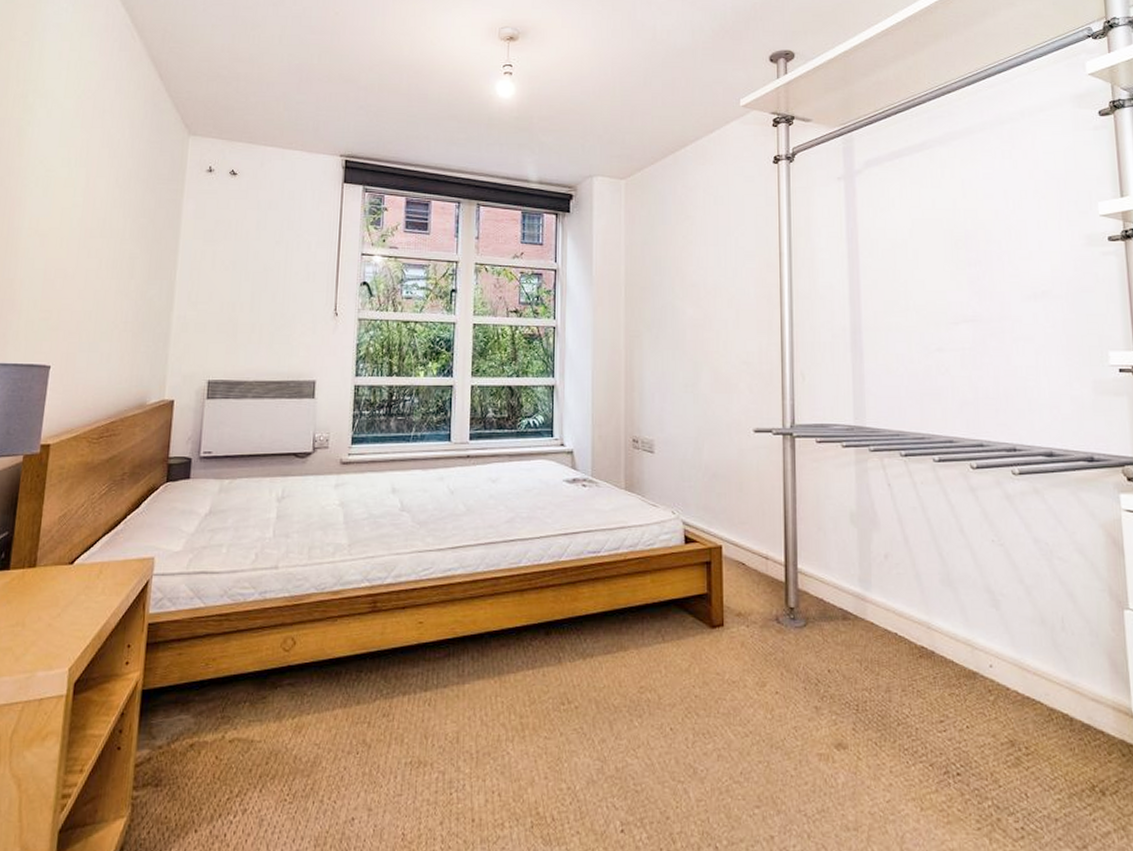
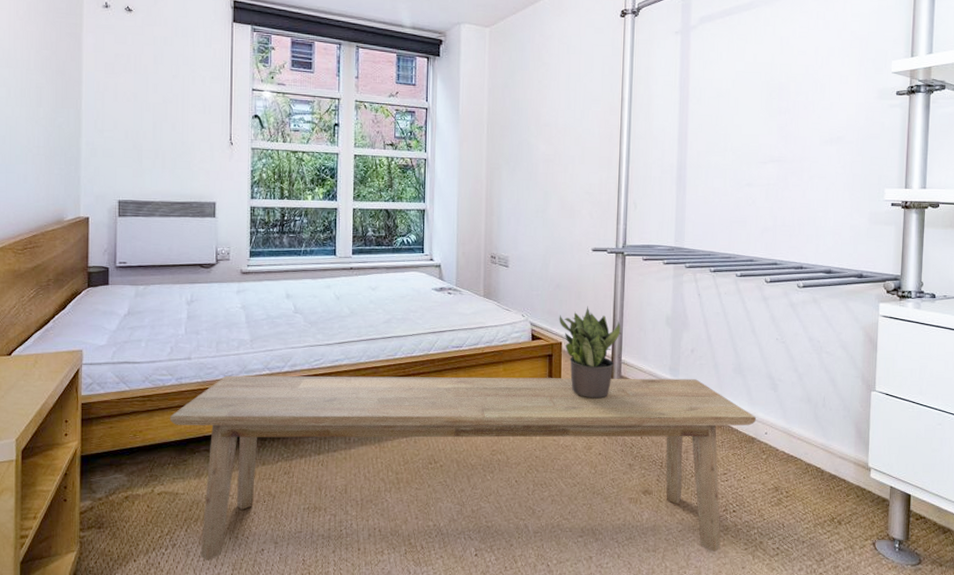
bench: none [248,588,977,832] -> present [169,375,757,560]
potted plant: none [717,500,796,619] -> present [559,306,622,399]

